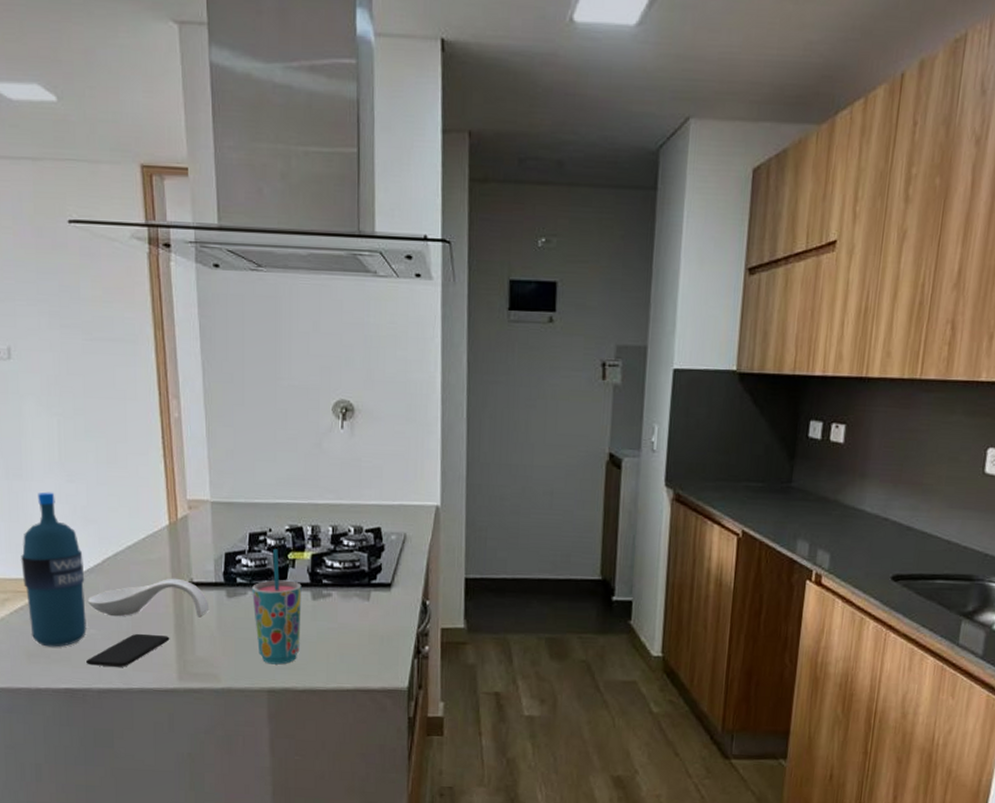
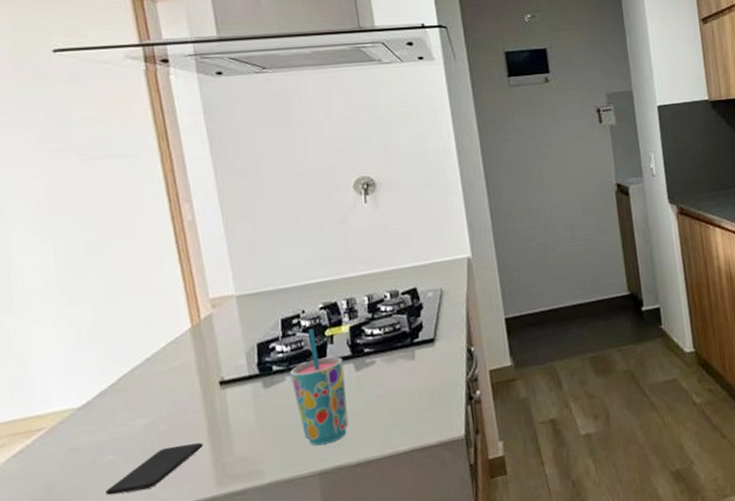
water bottle: present [21,492,87,647] -> none [17,319,104,488]
spoon rest: present [87,578,210,617] -> none [102,380,246,437]

